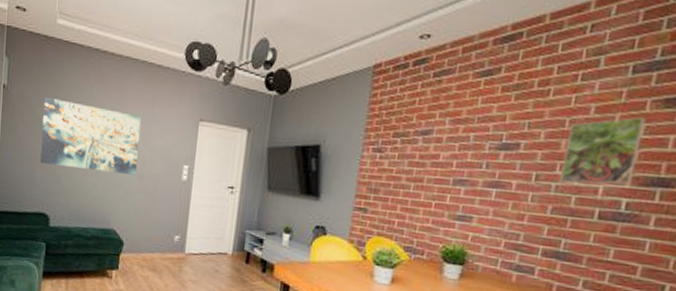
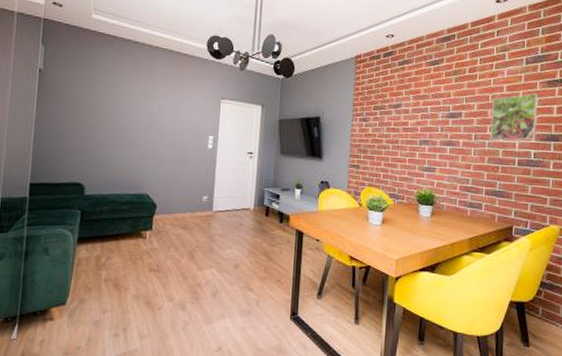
wall art: present [40,97,141,175] -> none [75,79,171,146]

